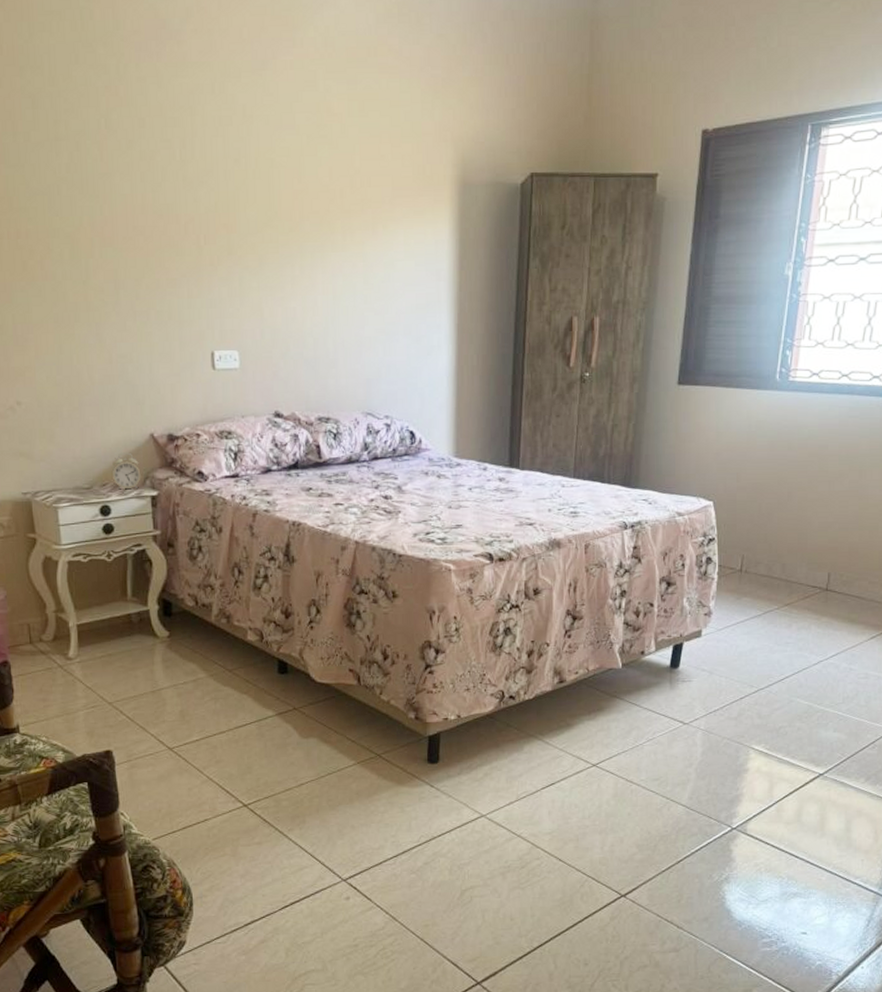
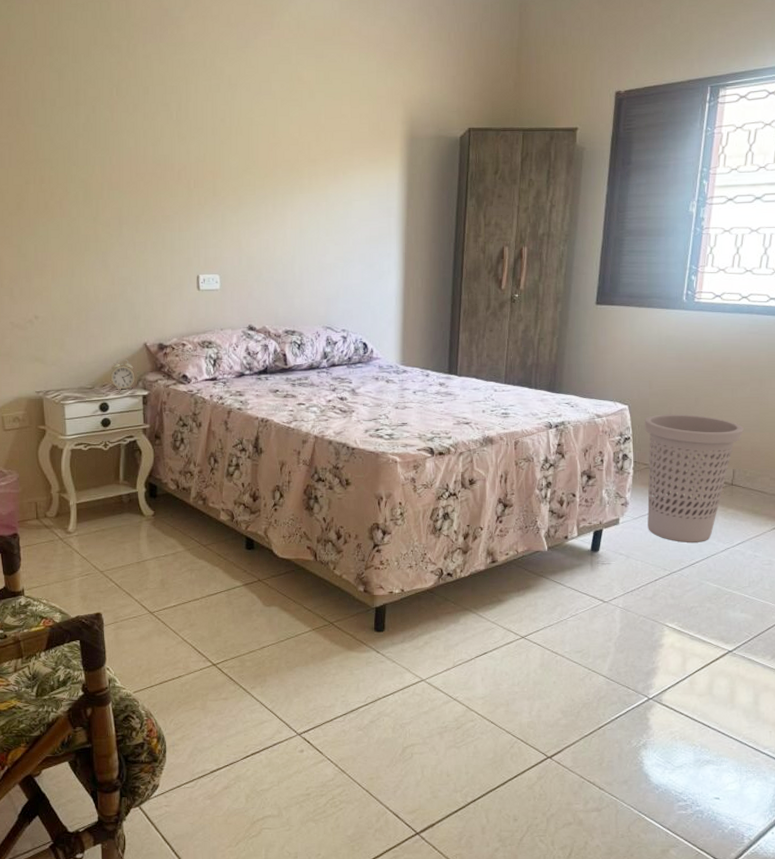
laundry basket: none [730,510,841,656] -> present [644,414,744,542]

